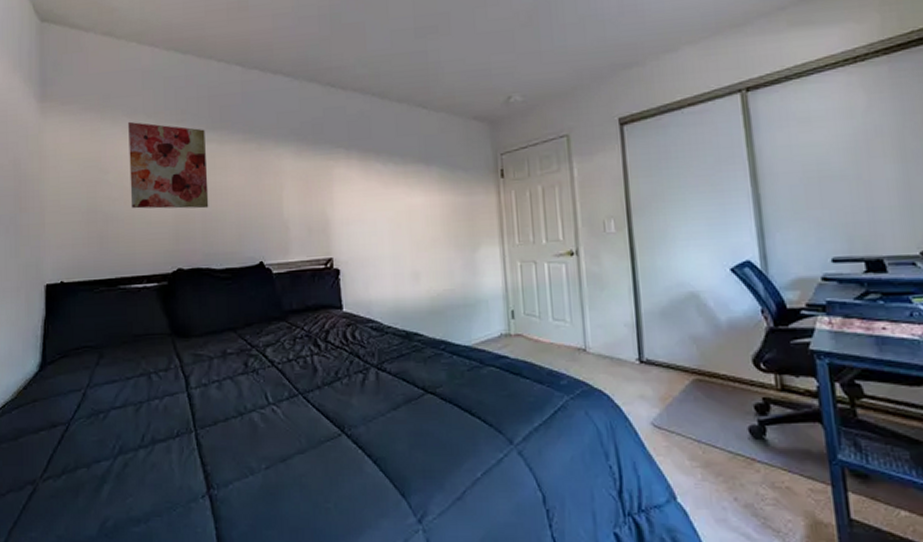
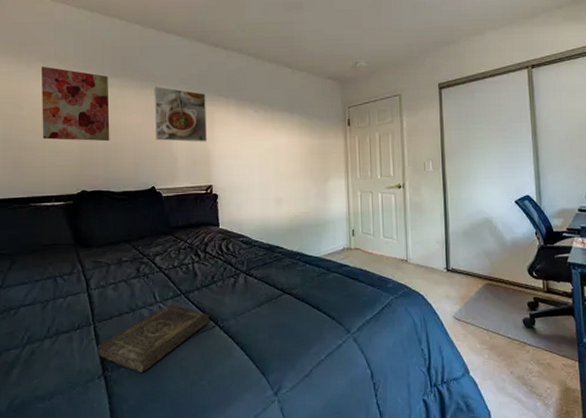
book: none [200,407,334,491] -> present [97,305,210,372]
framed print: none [259,139,324,206] -> present [154,87,207,142]

